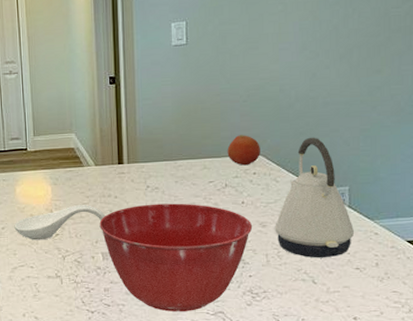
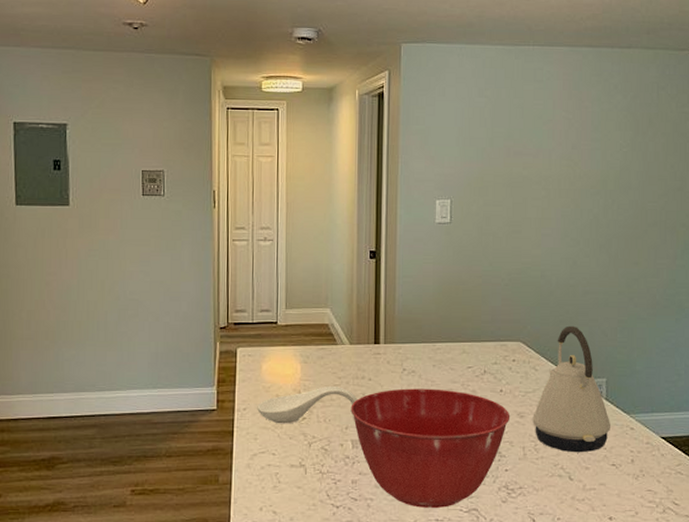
fruit: present [227,135,260,166] -> none [487,319,520,352]

